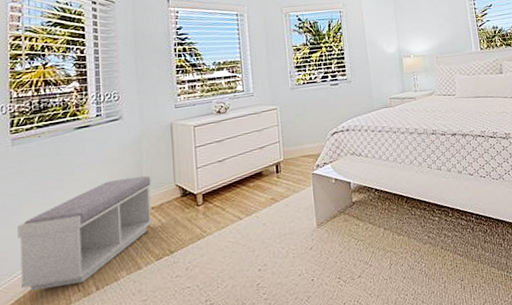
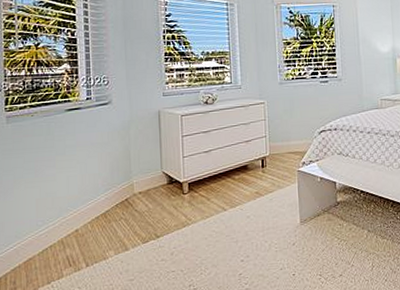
bench: present [17,176,153,291] -> none [13,161,140,262]

